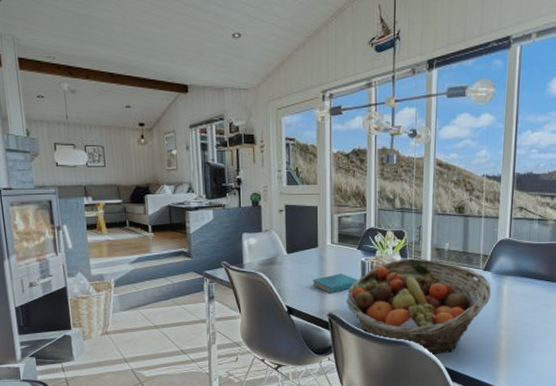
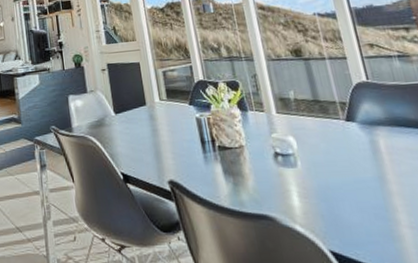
book: present [312,274,358,294] -> none [145,133,197,157]
fruit basket: present [346,258,492,355] -> none [186,111,365,233]

